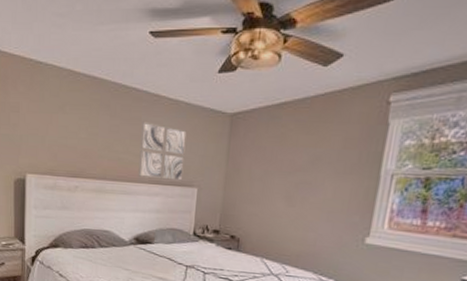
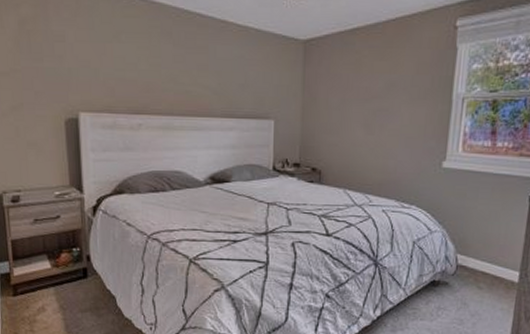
wall art: present [138,121,187,181] -> none [209,50,259,113]

